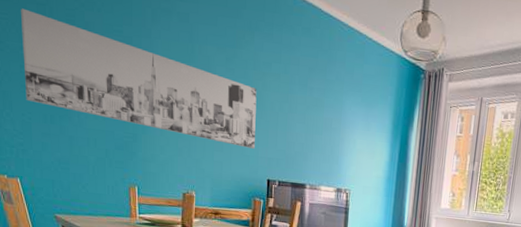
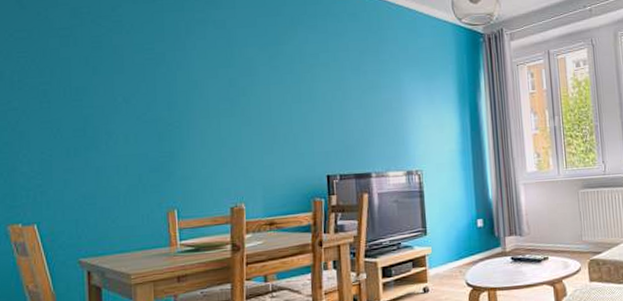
wall art: present [21,8,257,149] -> none [42,43,309,146]

